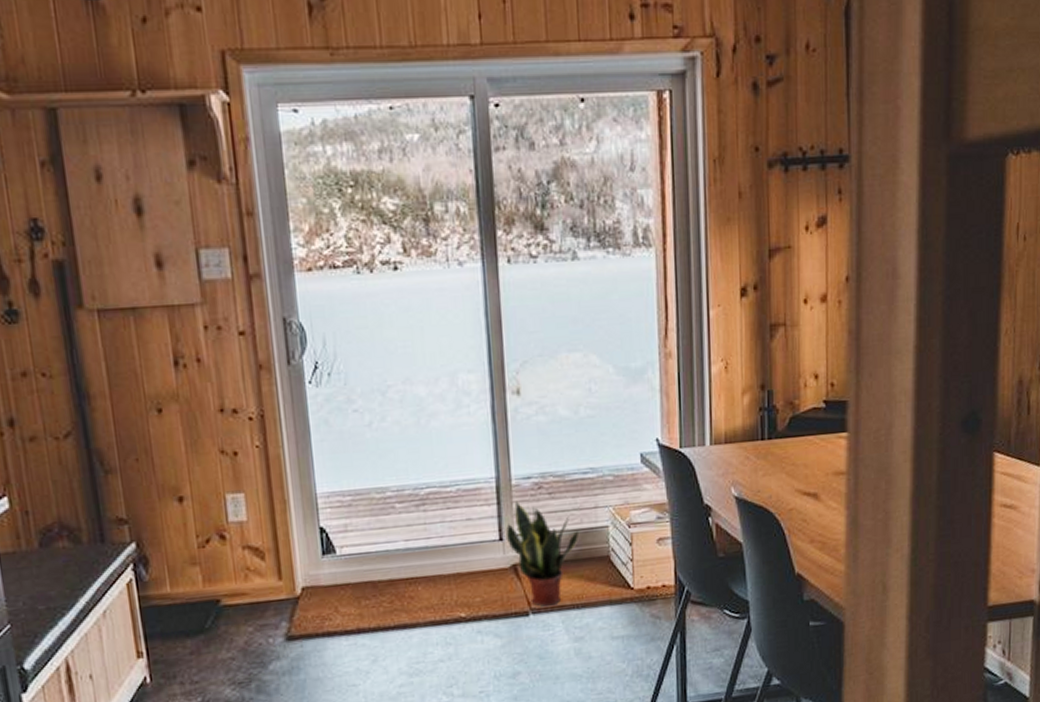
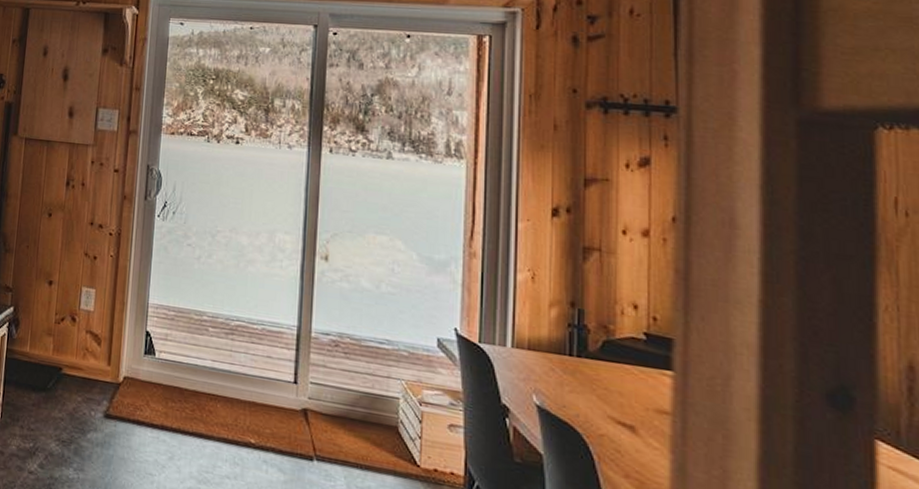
potted plant: present [505,501,579,606] -> none [300,352,369,459]

